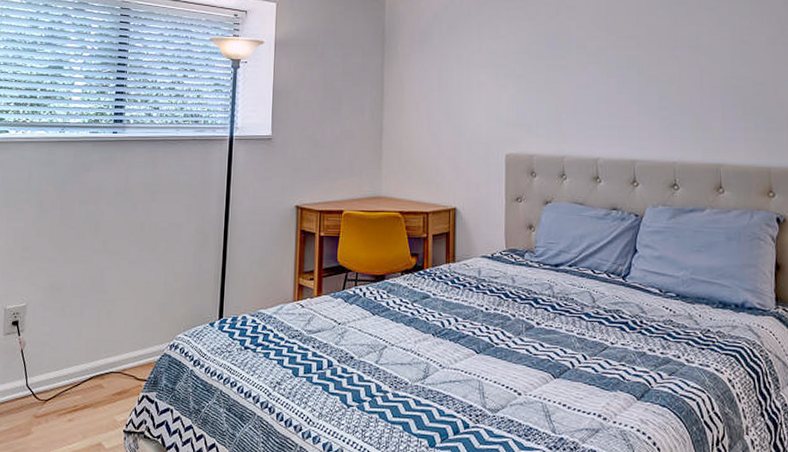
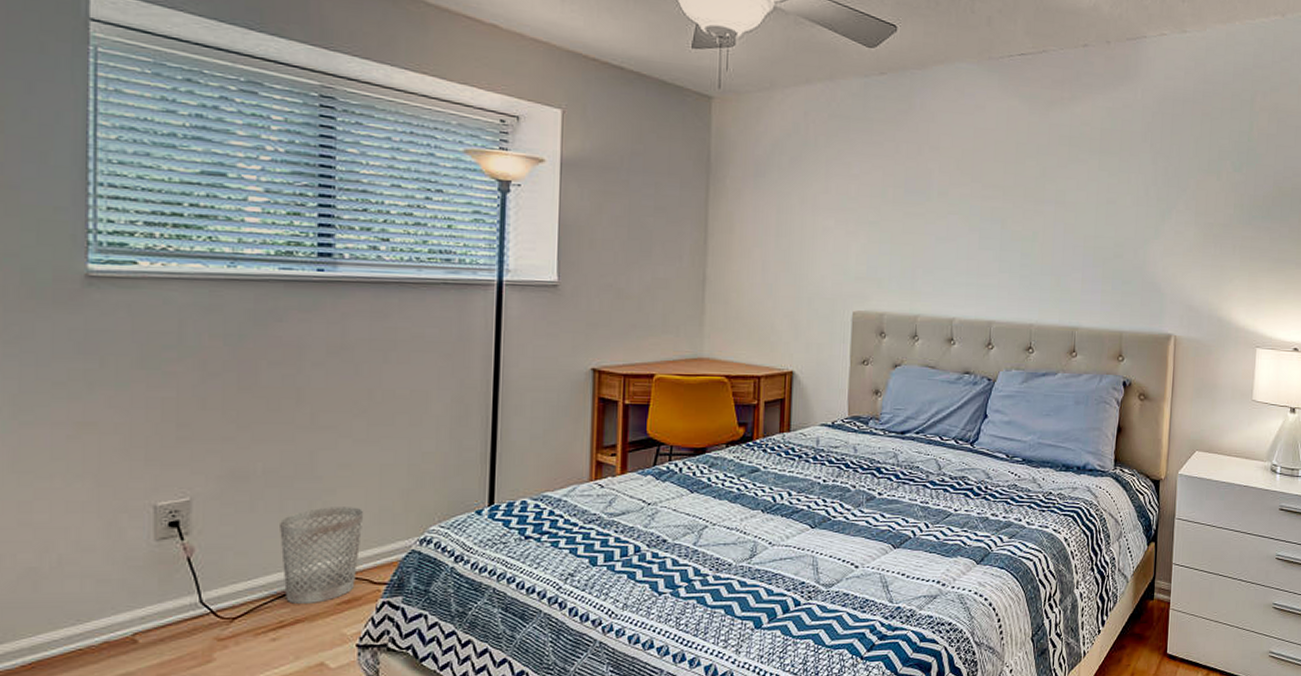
wastebasket: none [78,314,134,393] -> present [280,507,364,604]

